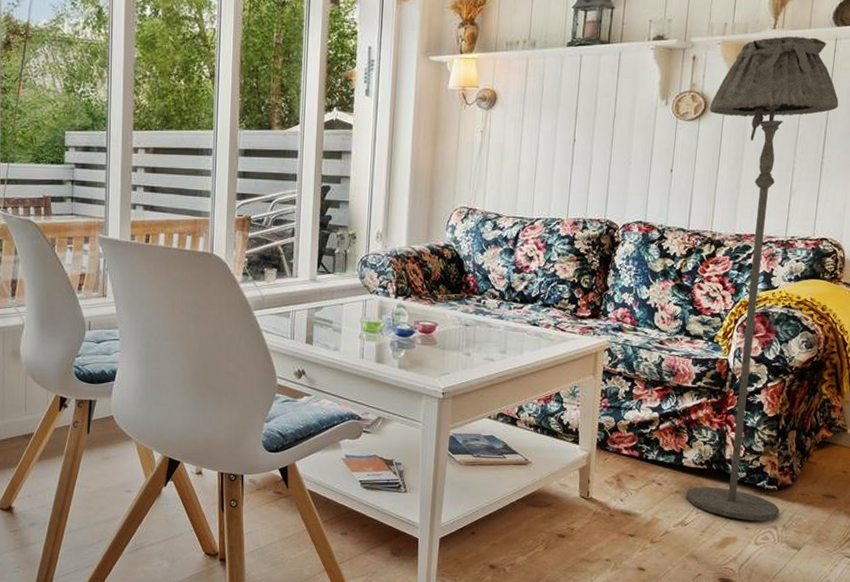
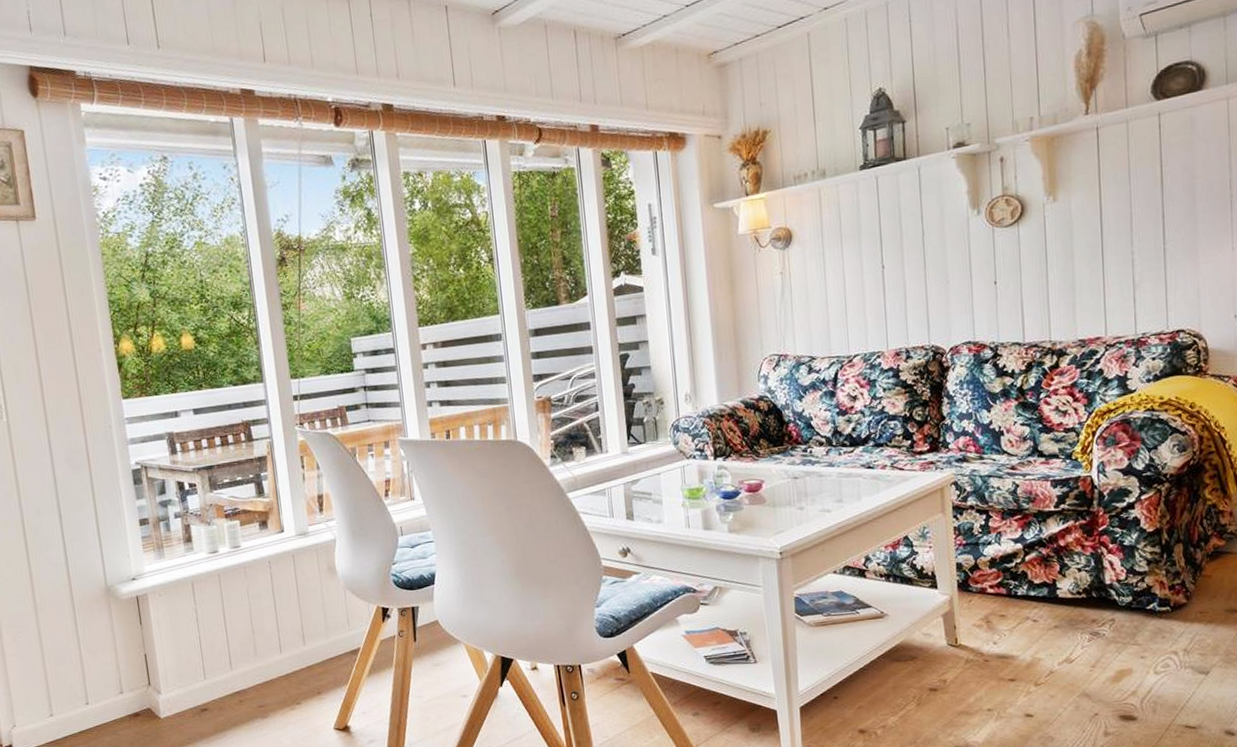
floor lamp: present [686,36,839,521] -> none [1027,116,1177,649]

